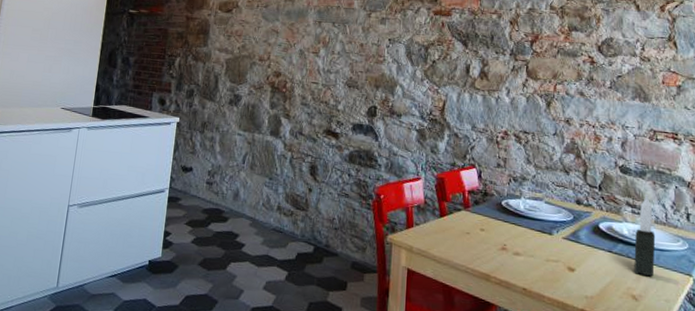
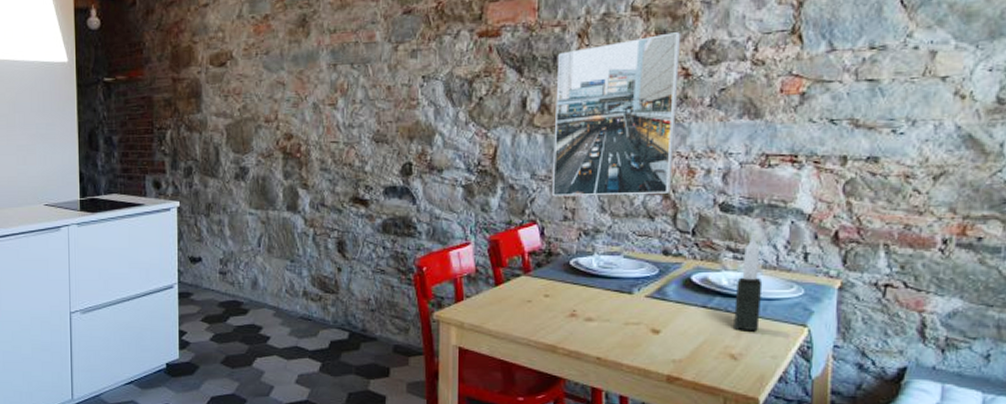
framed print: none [488,29,588,154] -> present [551,32,682,197]

